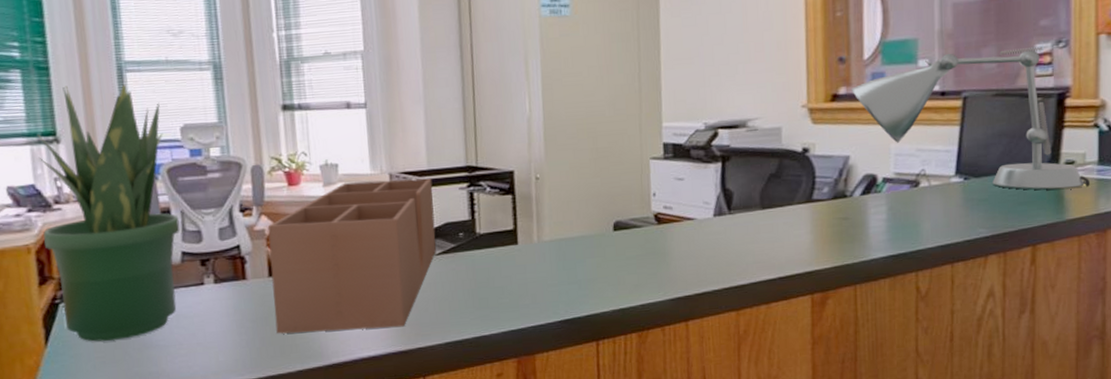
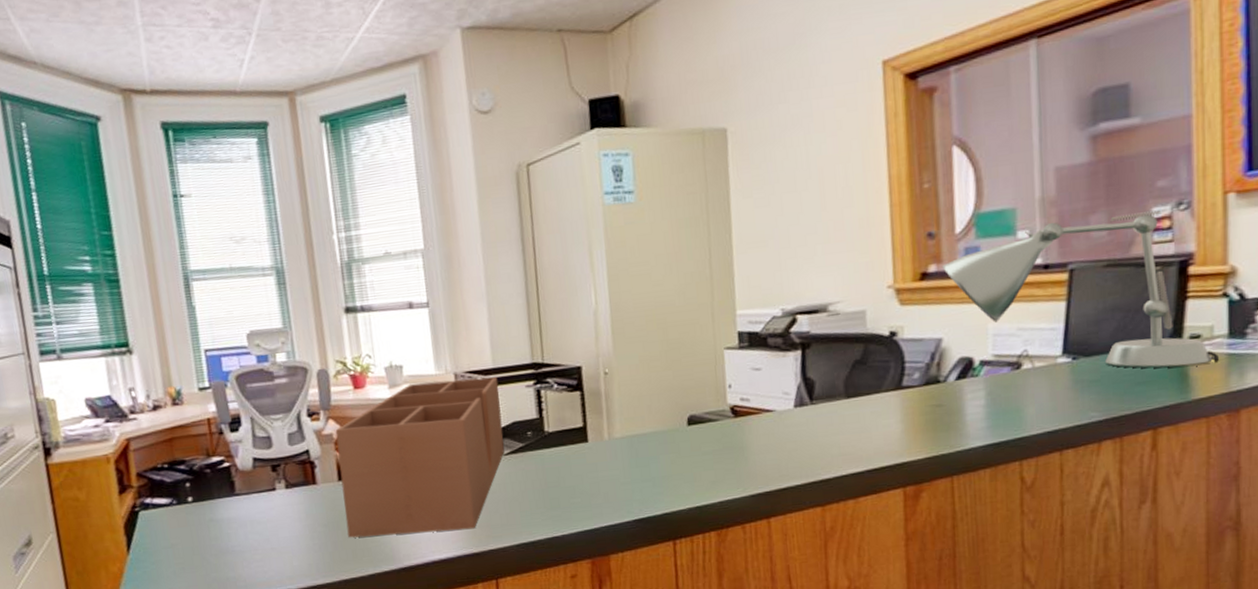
planter: present [38,84,180,342] -> none [112,293,251,548]

